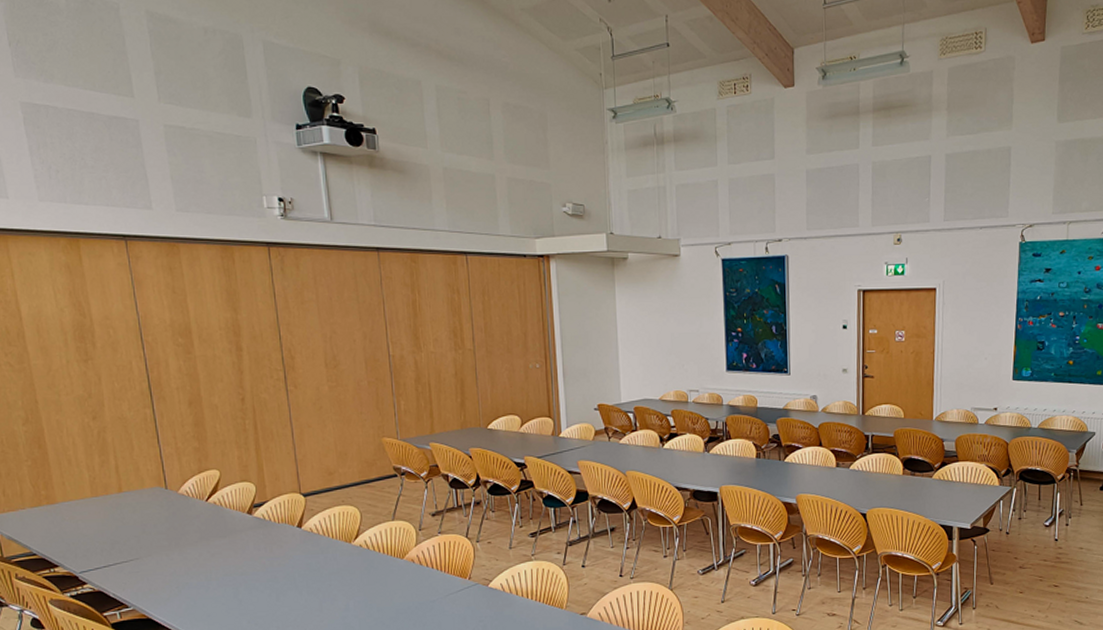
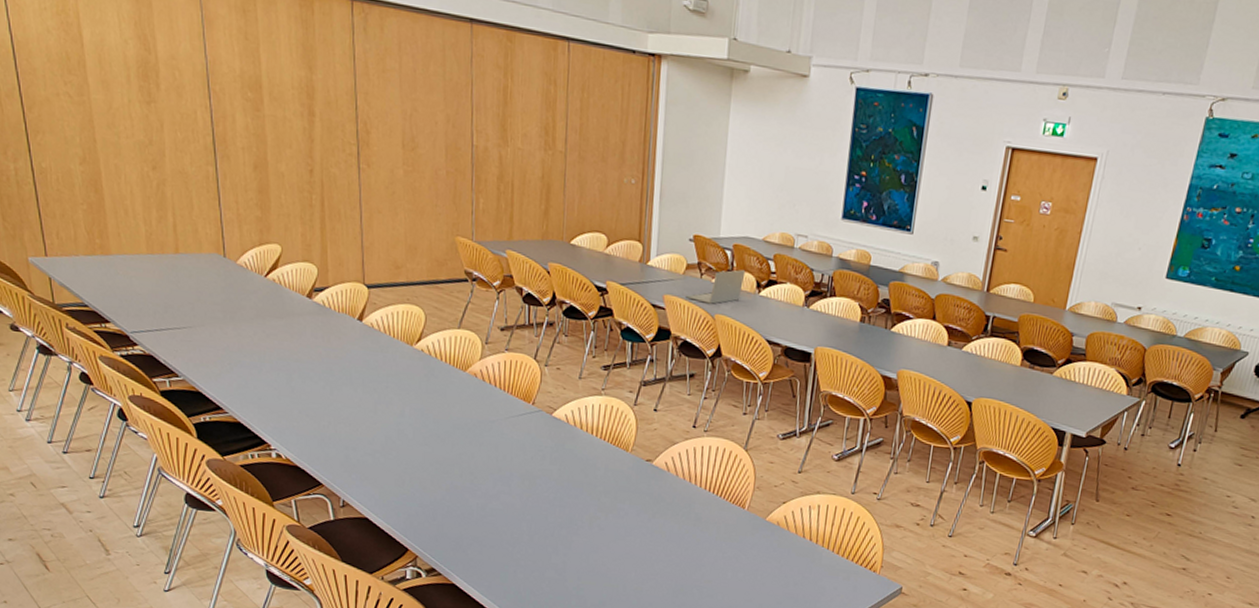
laptop: none [598,428,649,463] -> present [686,269,746,304]

